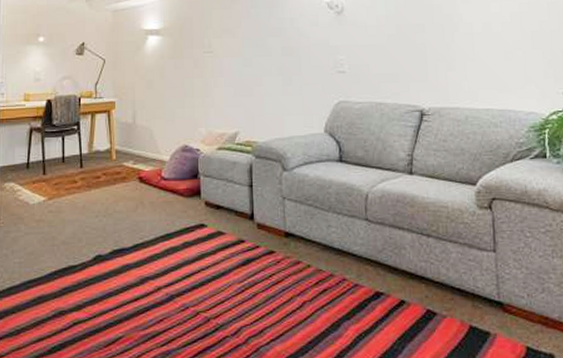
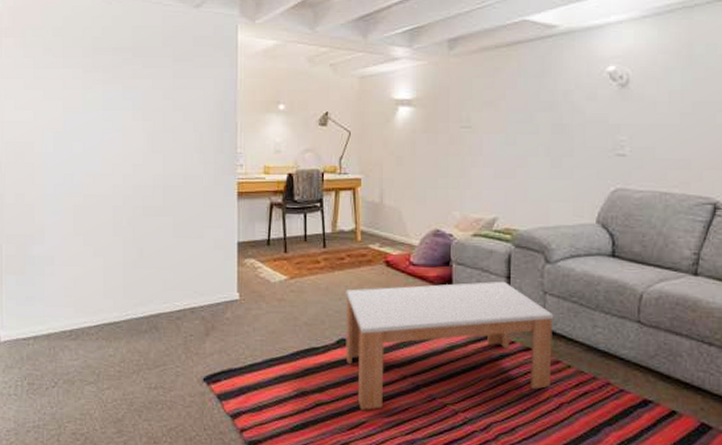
coffee table: none [102,189,293,325] -> present [345,281,554,410]

